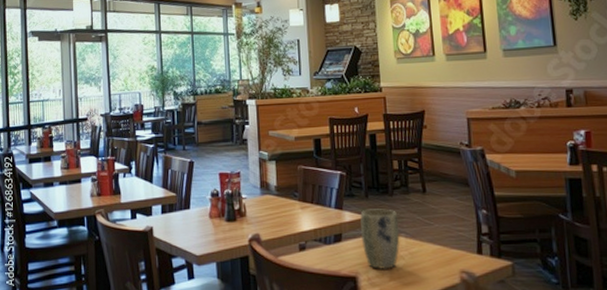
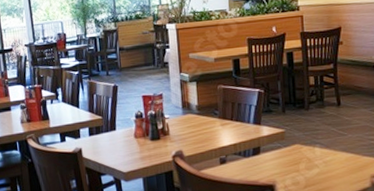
plant pot: present [359,209,400,269] -> none [276,122,315,178]

